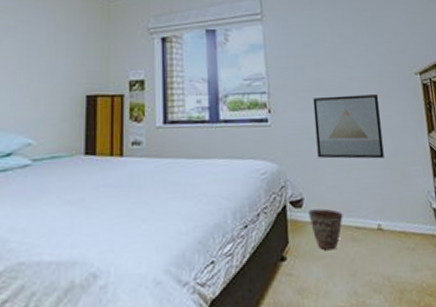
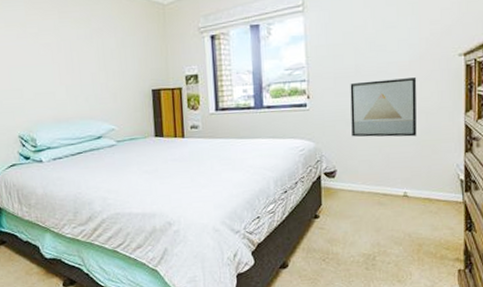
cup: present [308,208,343,251] -> none [340,178,372,212]

